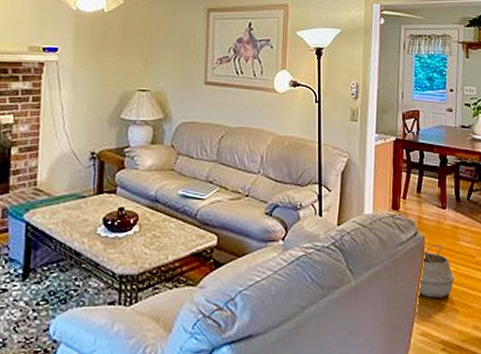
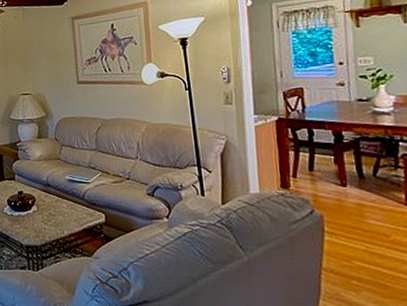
woven basket: present [417,245,454,298] -> none [320,223,365,276]

